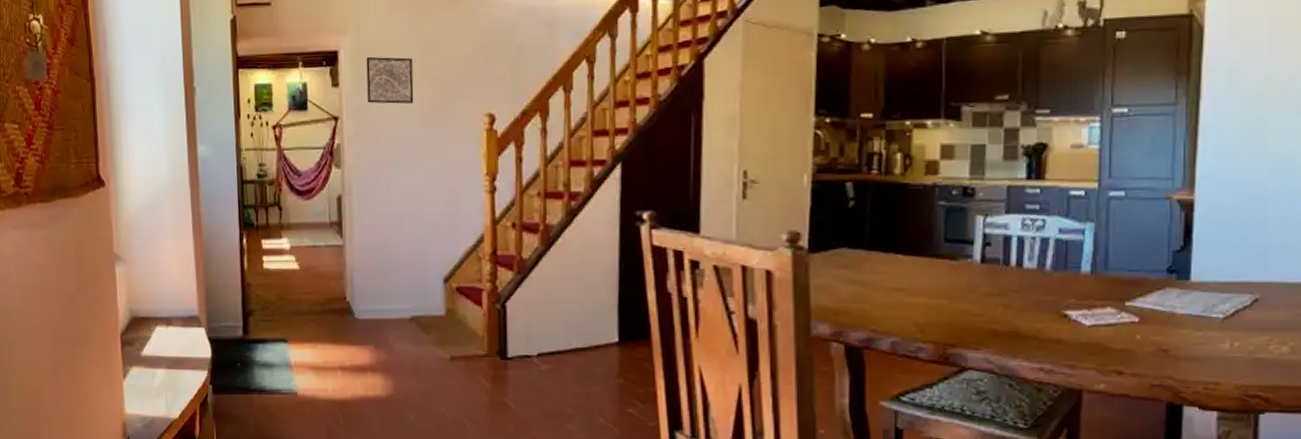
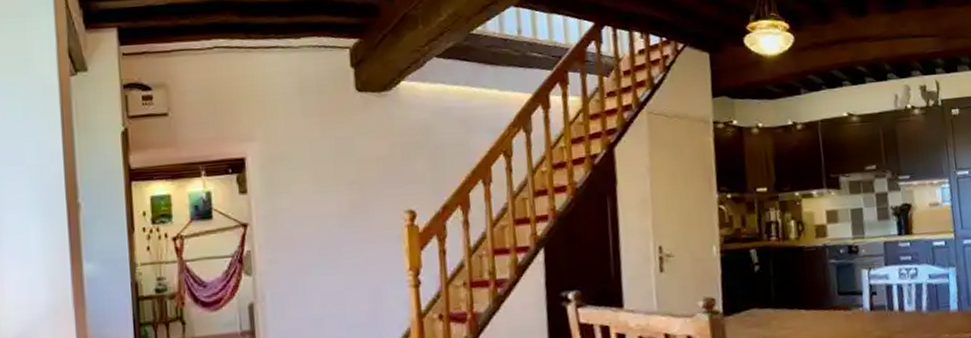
wall art: present [366,56,414,104] -> none [276,161,330,208]

